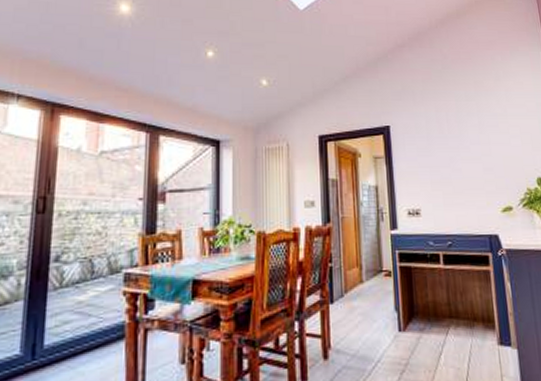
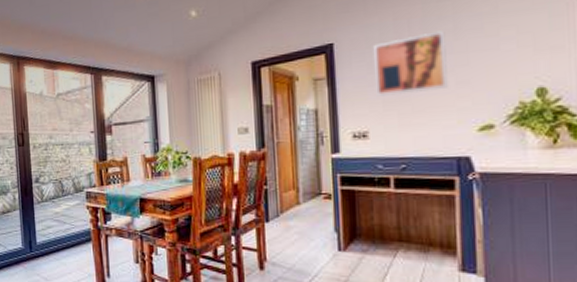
wall art: none [421,125,479,177] -> present [372,30,450,96]

